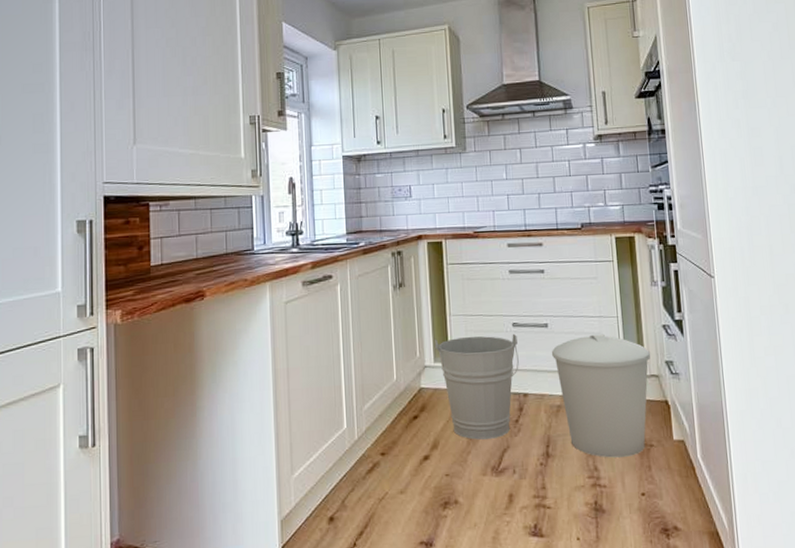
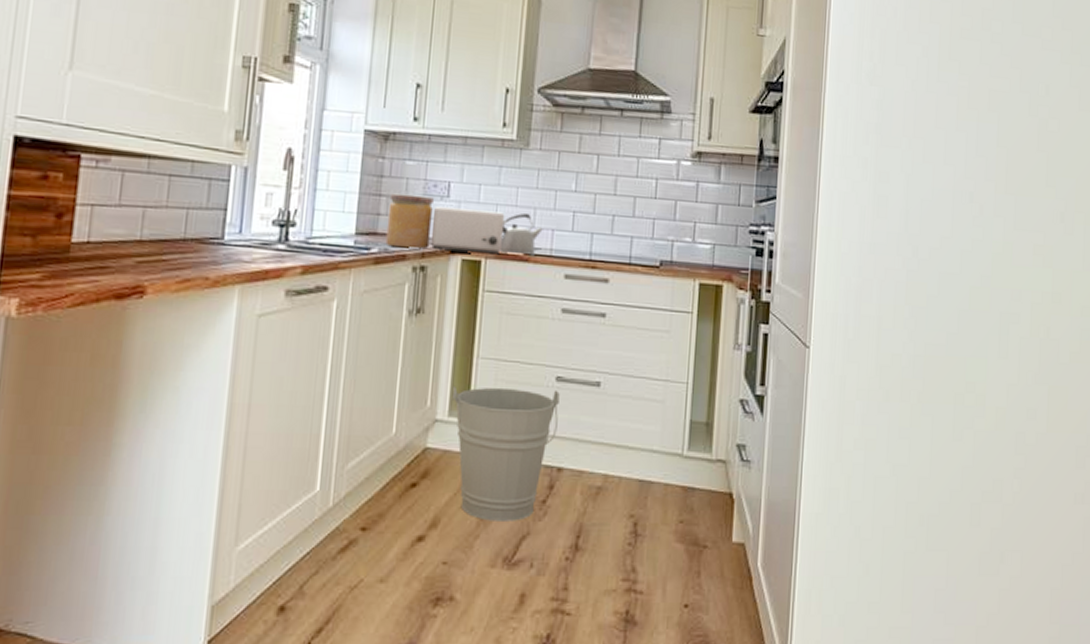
jar: none [367,198,402,240] -> present [385,193,434,250]
toaster: none [401,203,457,238] -> present [429,207,507,256]
kettle: none [454,202,486,234] -> present [499,213,543,256]
trash can: present [551,334,651,458] -> none [599,402,721,558]

